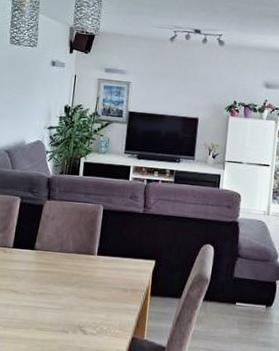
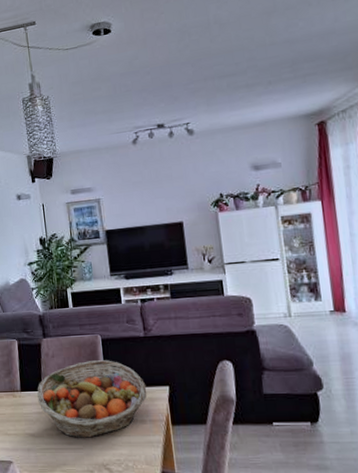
fruit basket: none [28,228,135,300] -> present [37,360,147,438]

